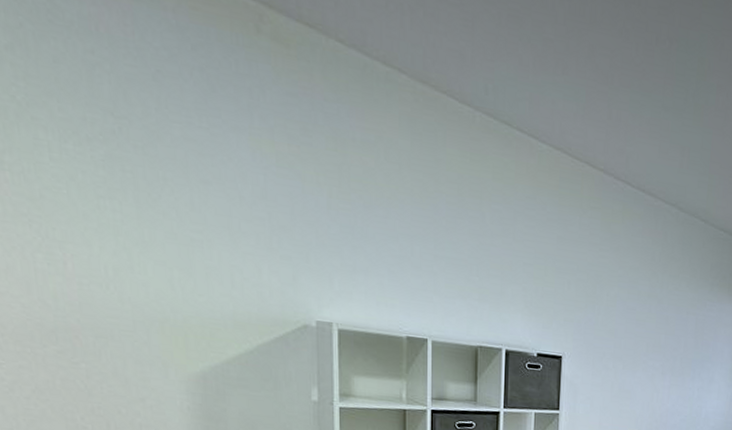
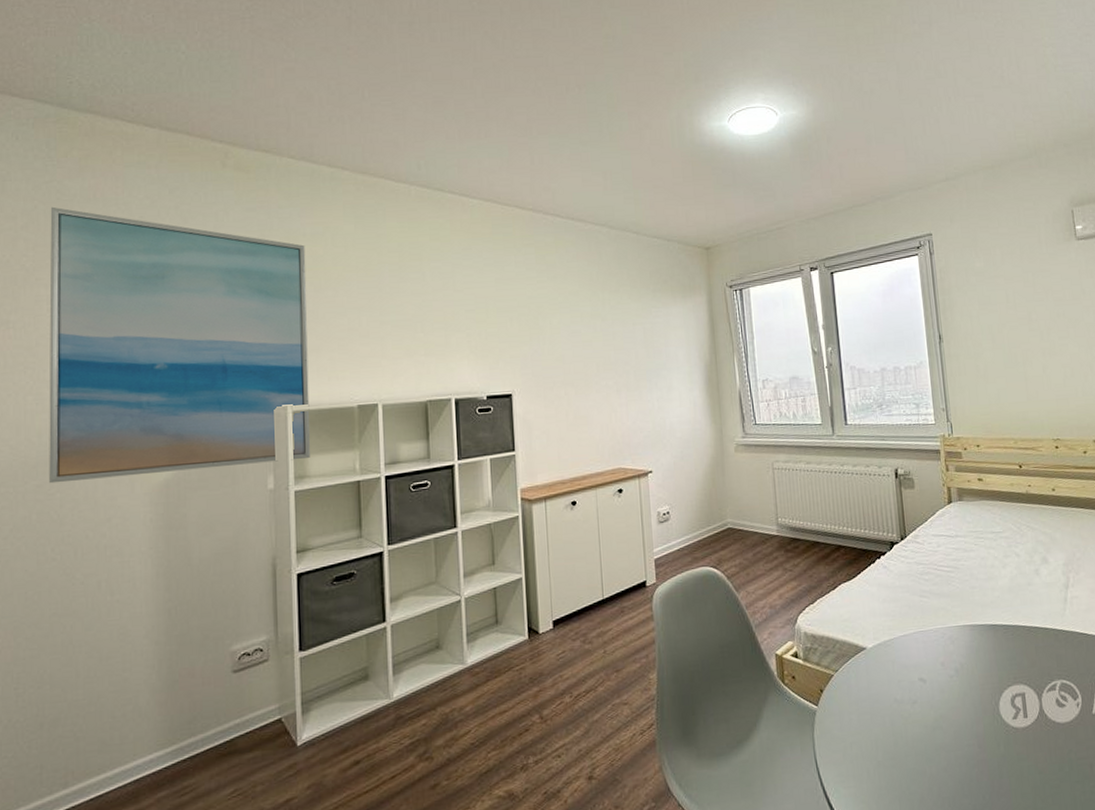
wall art: none [40,29,357,378] -> present [49,206,311,484]

